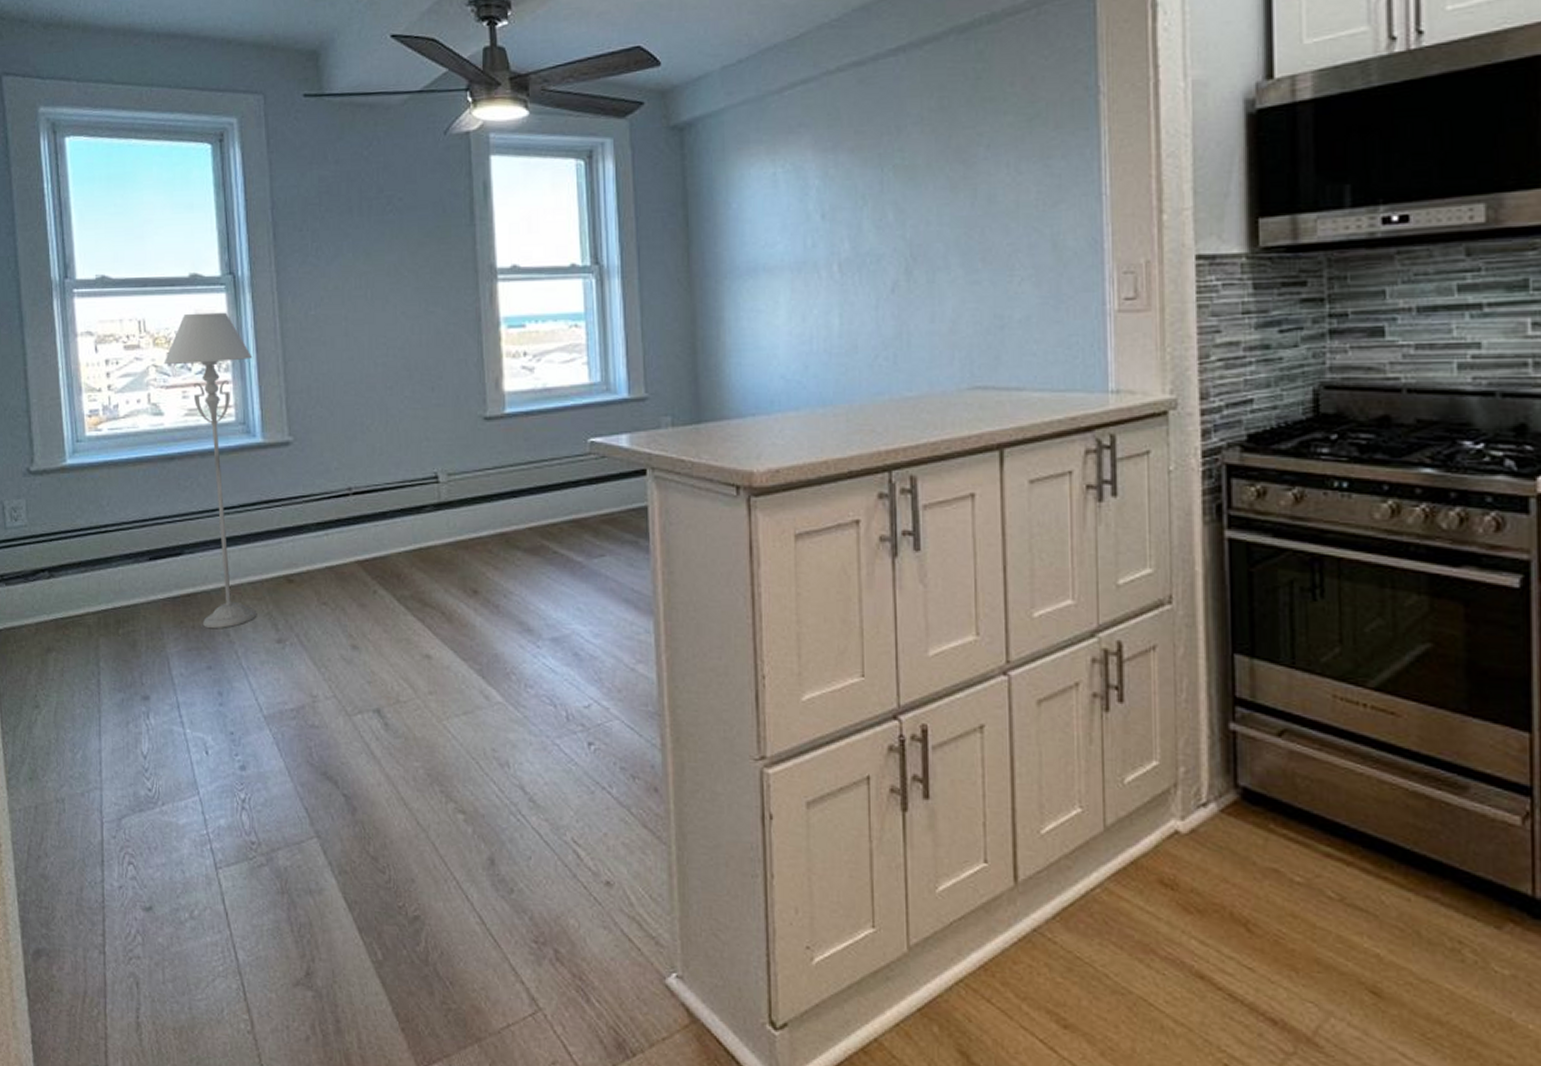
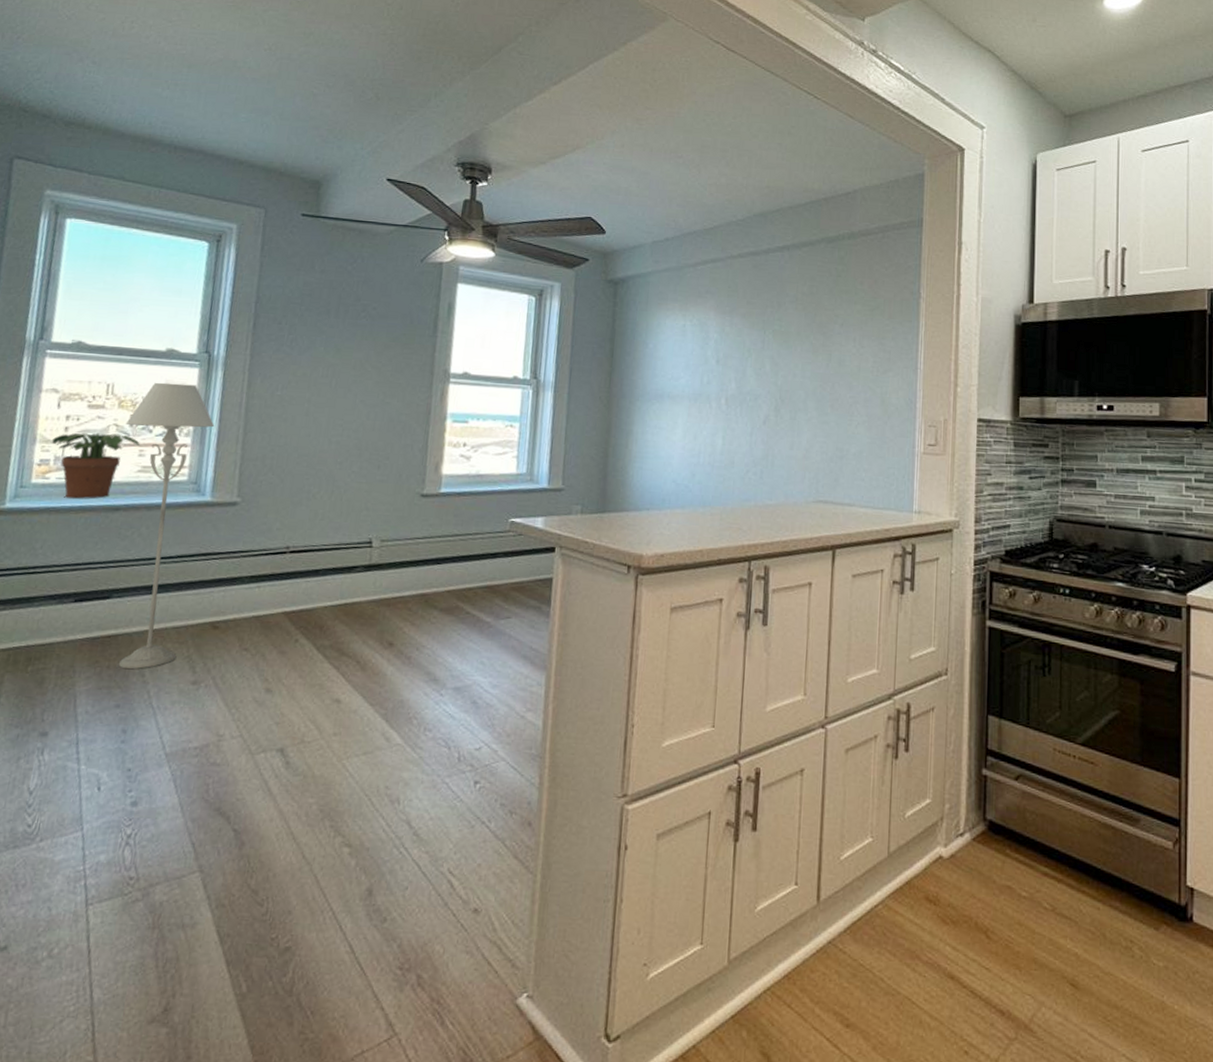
potted plant: none [96,375,182,451] -> present [51,432,140,500]

